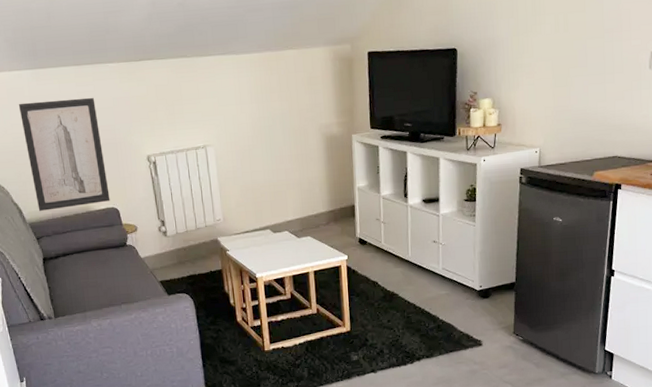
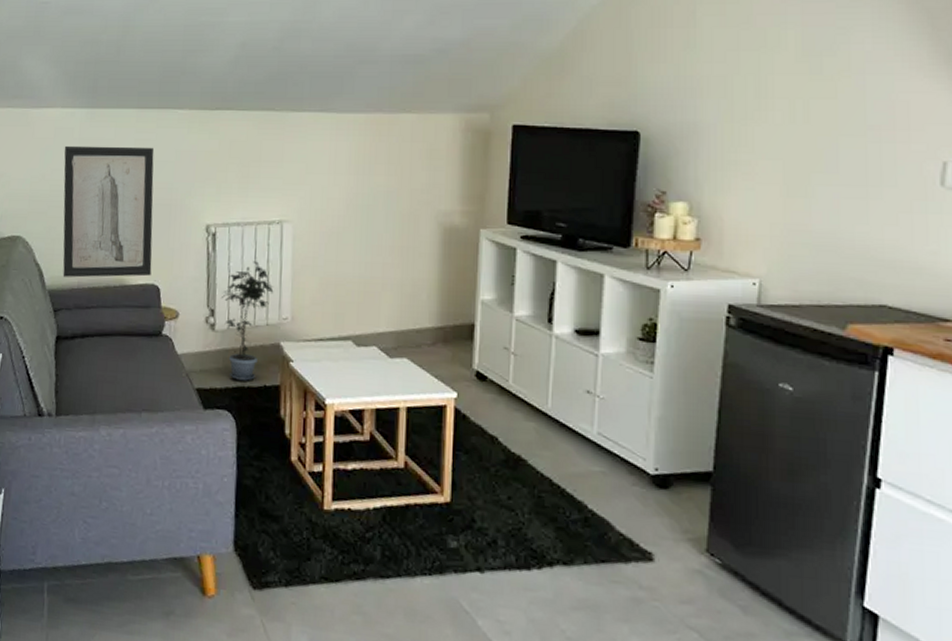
potted plant: none [167,179,207,271] -> present [220,261,274,381]

